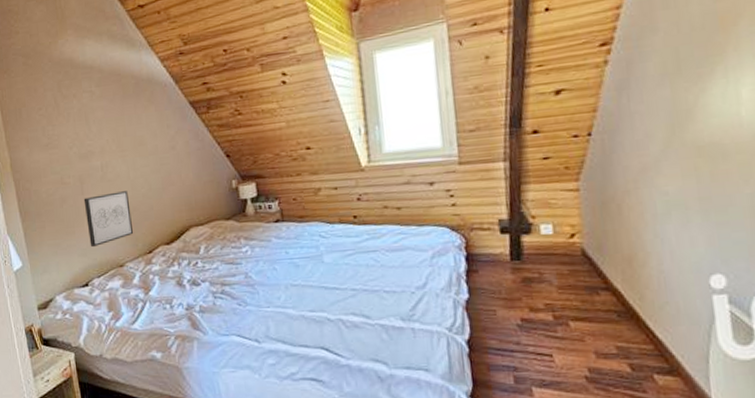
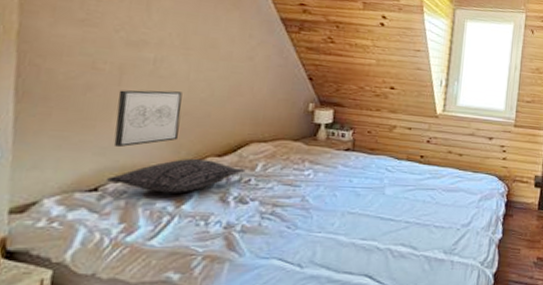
pillow: none [91,248,192,283] -> present [105,159,246,193]

